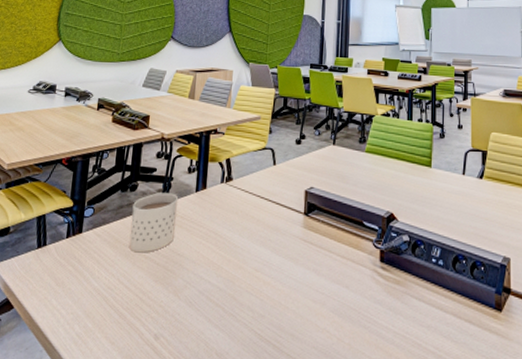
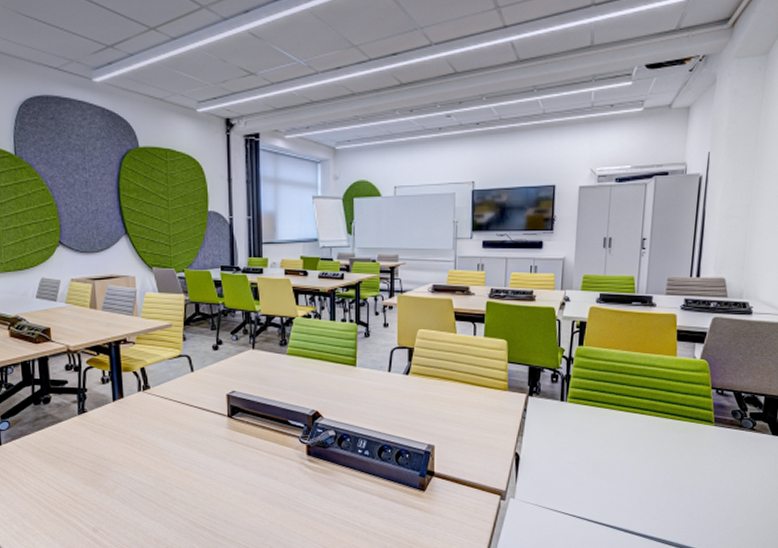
mug: present [128,193,179,253] -> none [49,404,98,460]

